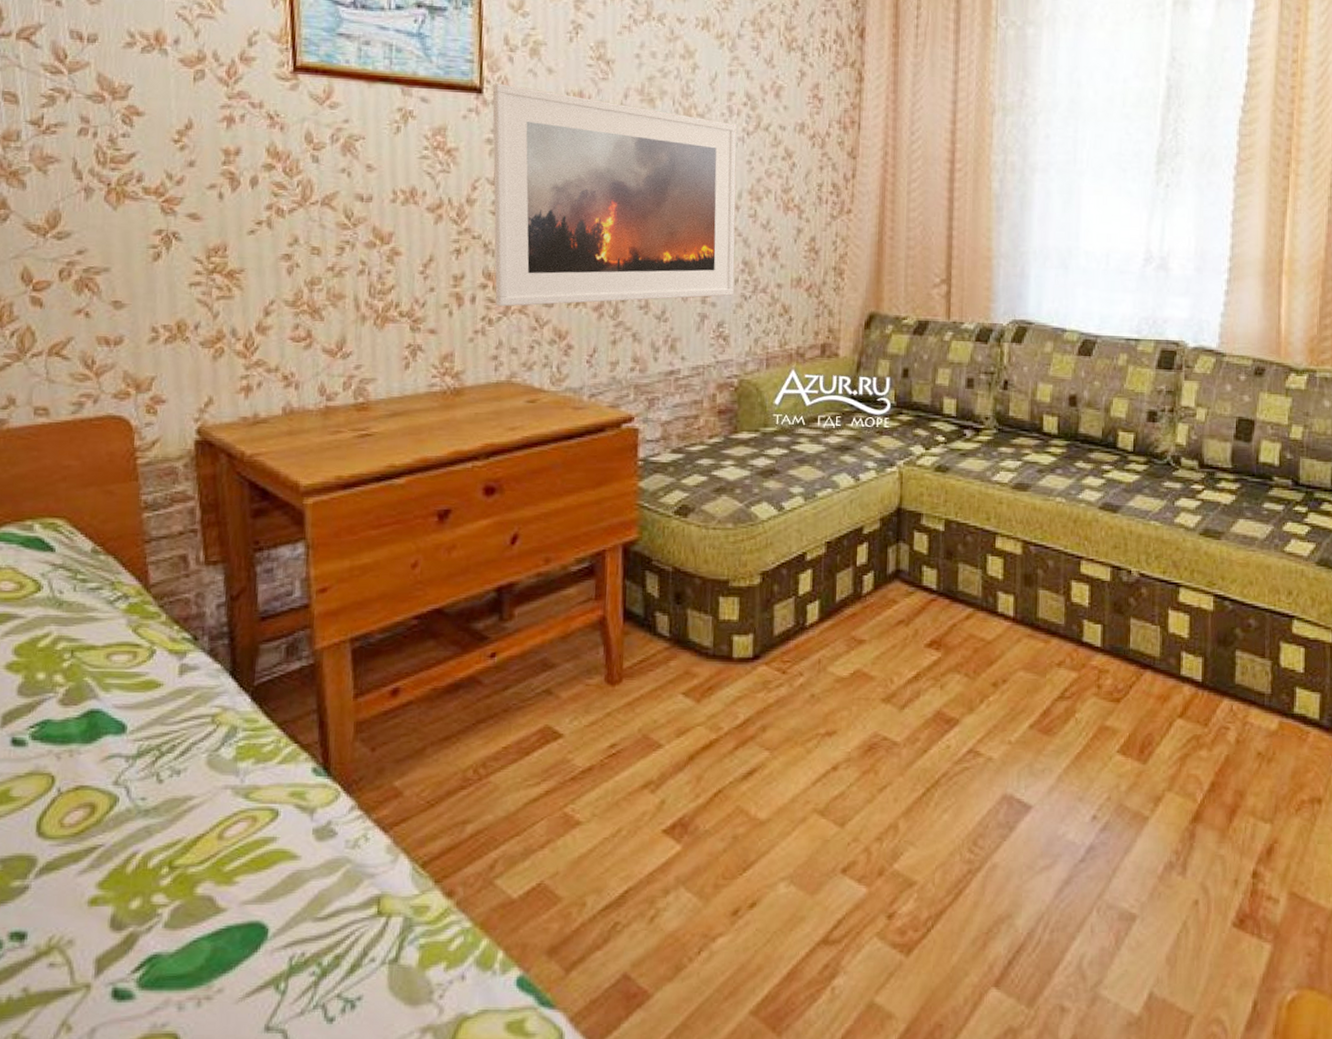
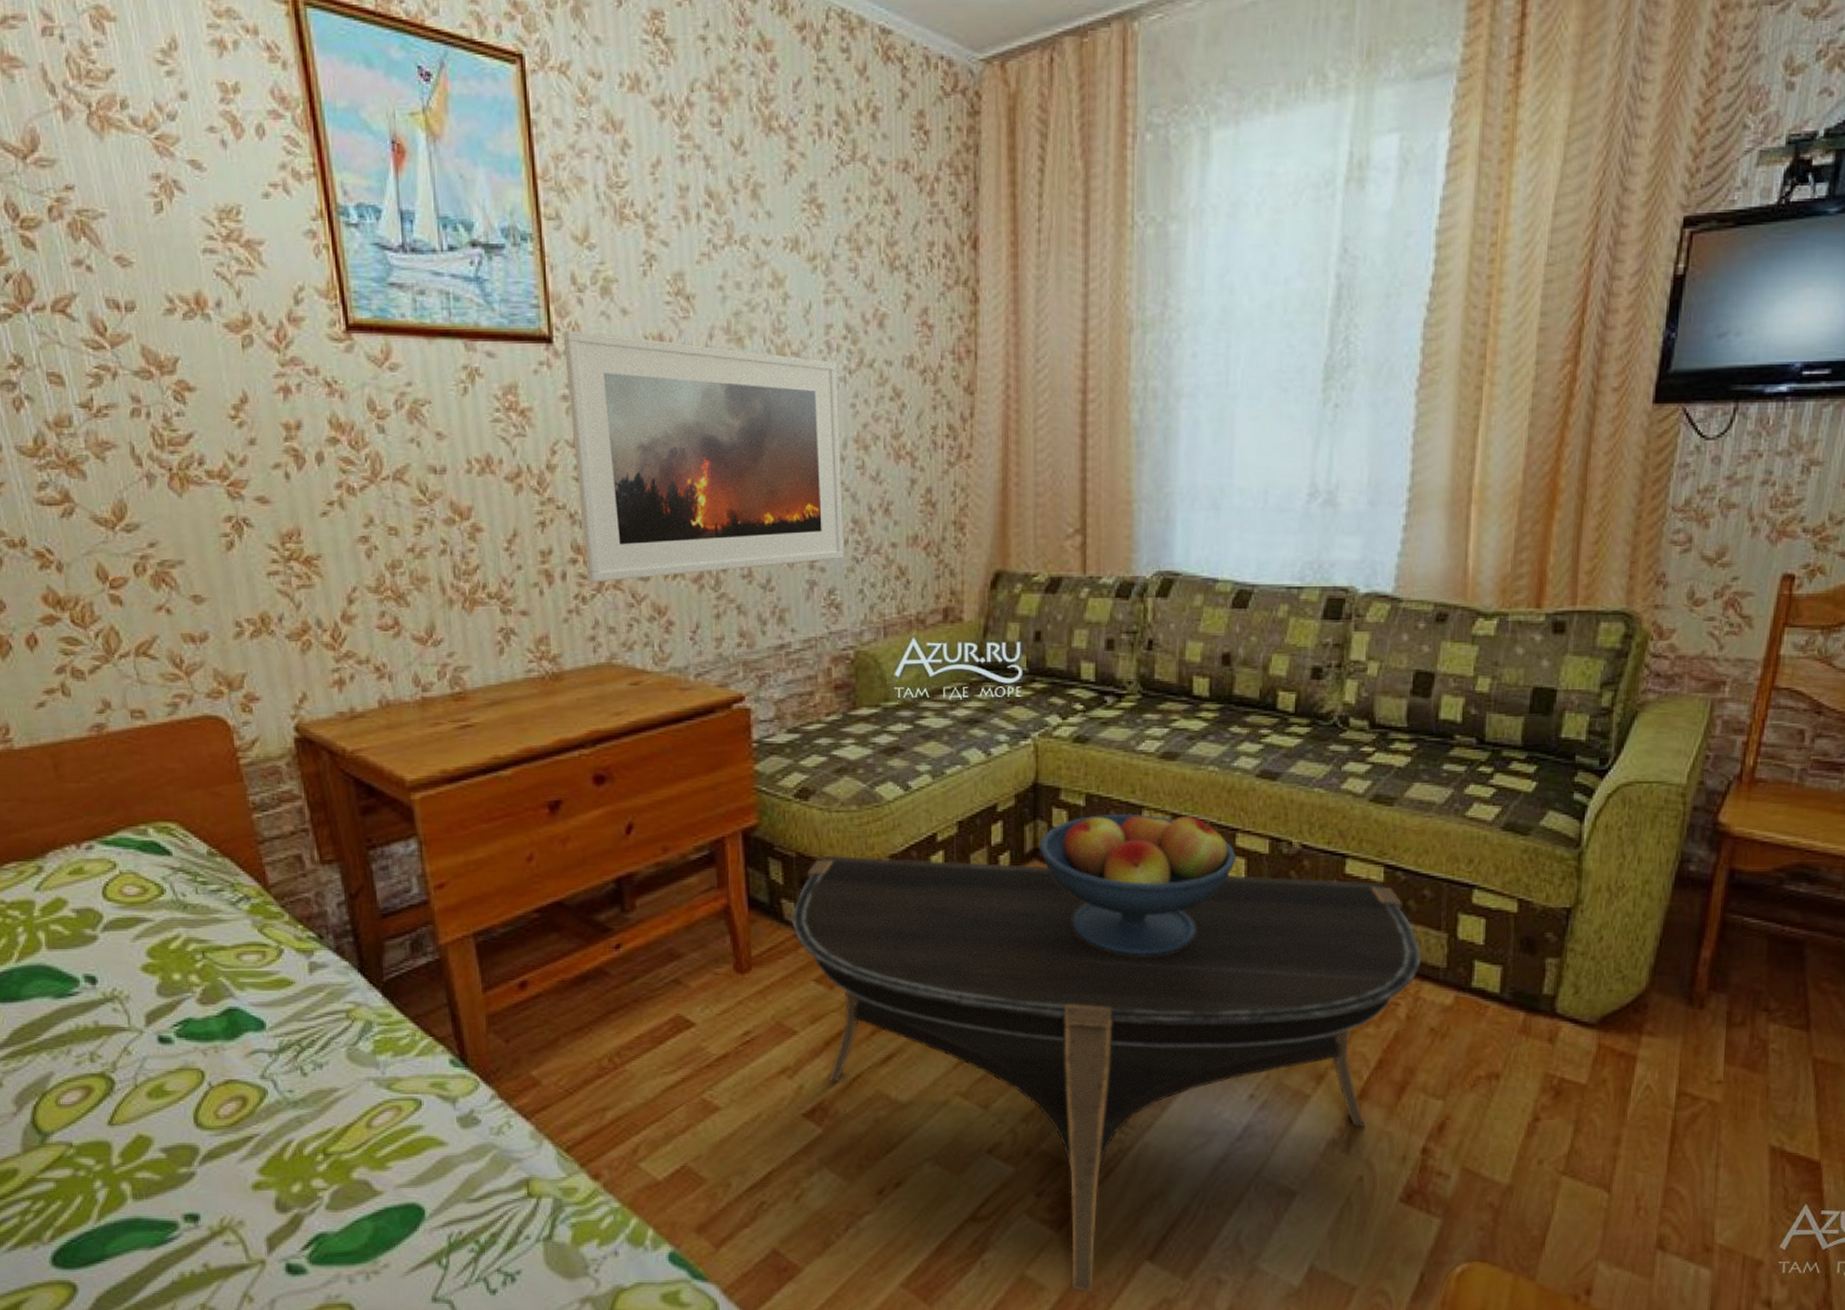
coffee table: none [665,572,1248,1020] -> present [793,856,1422,1292]
fruit bowl: none [901,536,1081,677] -> present [1040,809,1237,956]

